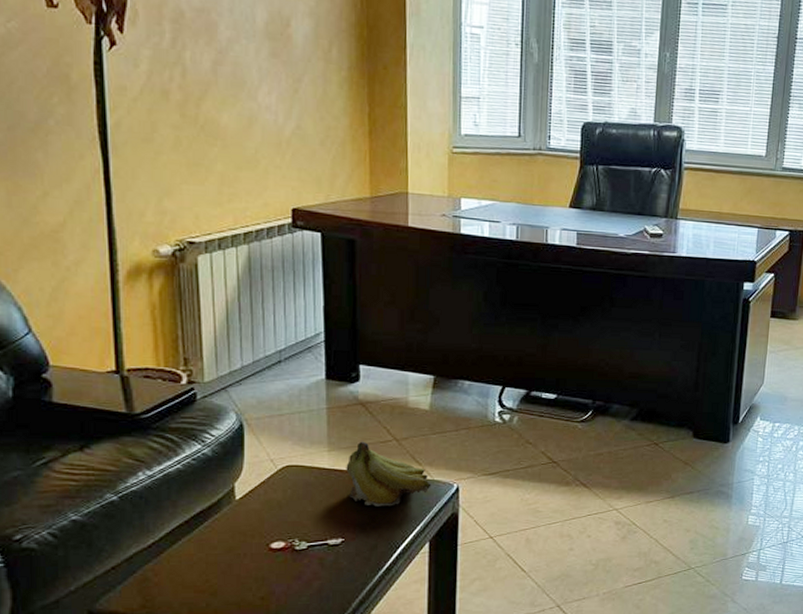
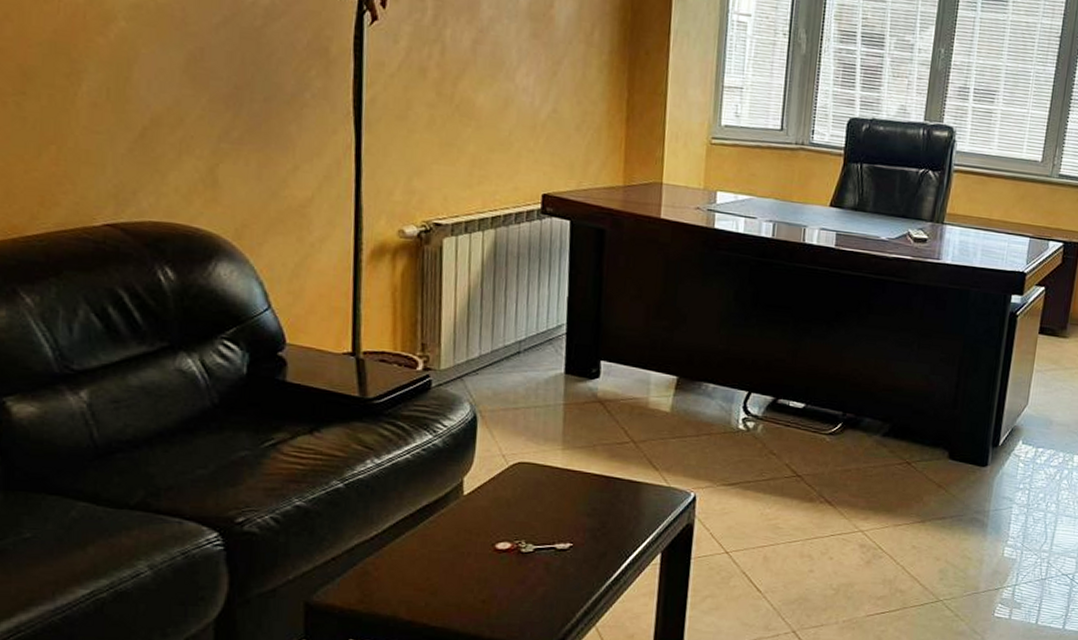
fruit: present [346,441,432,506] -> none [579,441,668,513]

